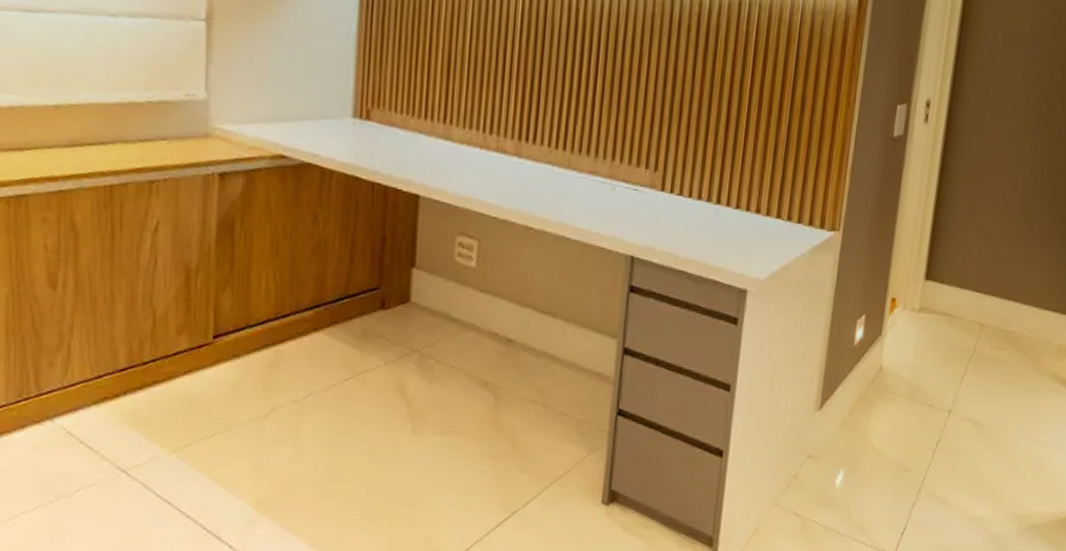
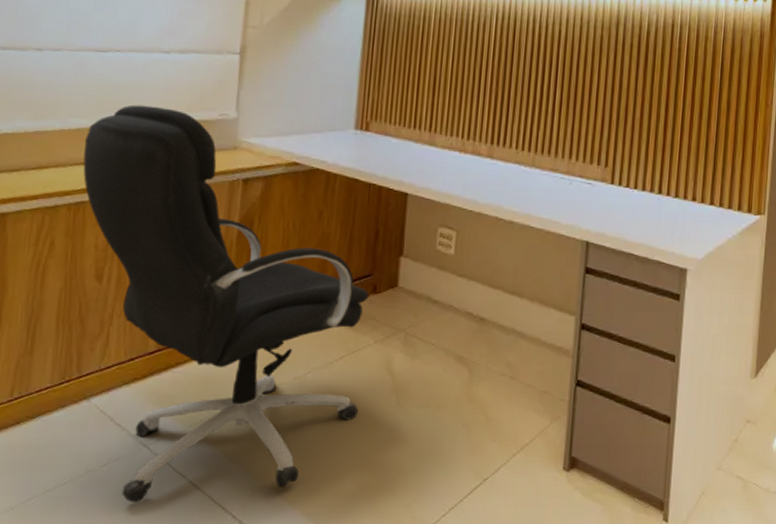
office chair: none [19,79,377,530] -> present [83,104,369,502]

